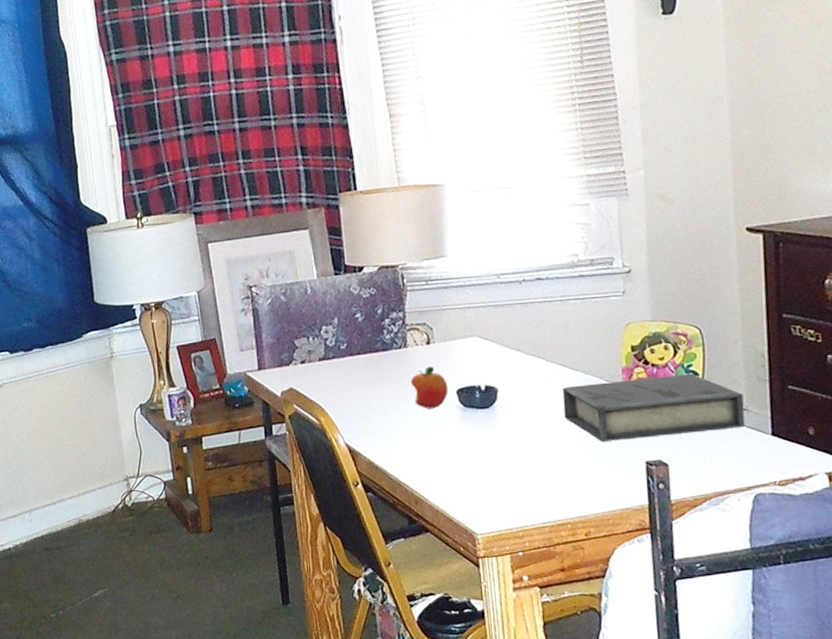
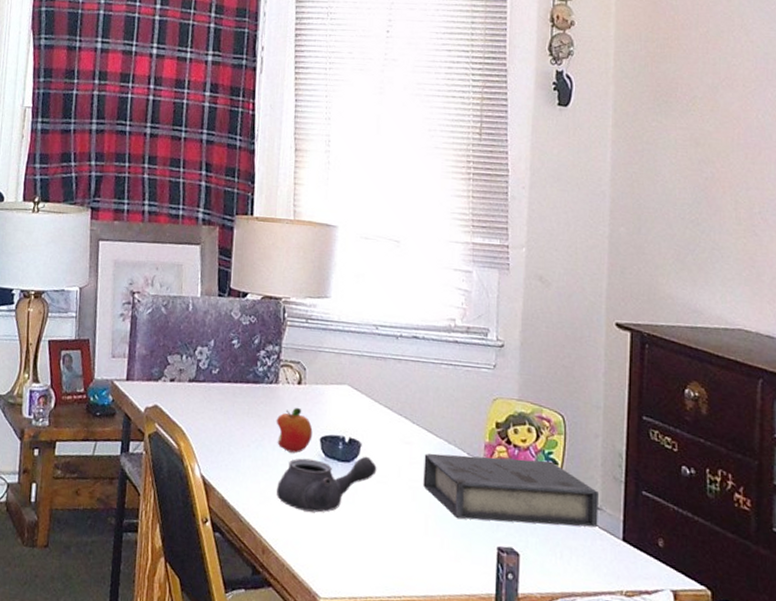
teapot: none [421,400,517,460] -> present [277,456,377,513]

